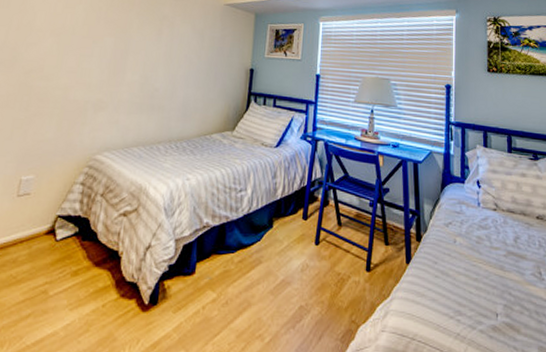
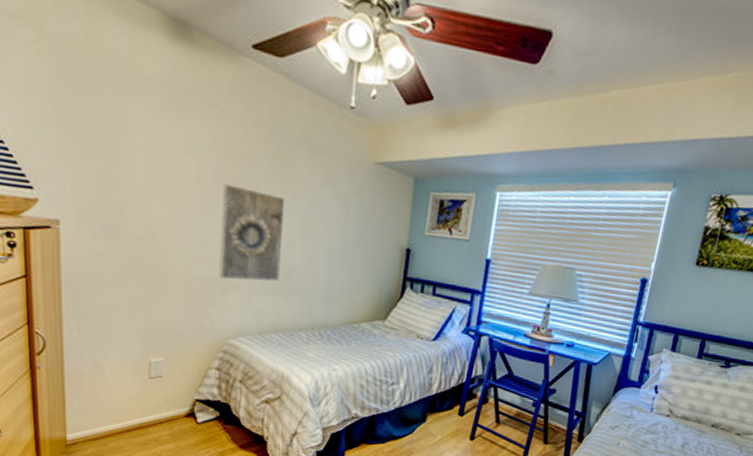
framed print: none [92,25,153,101] -> present [219,184,285,282]

